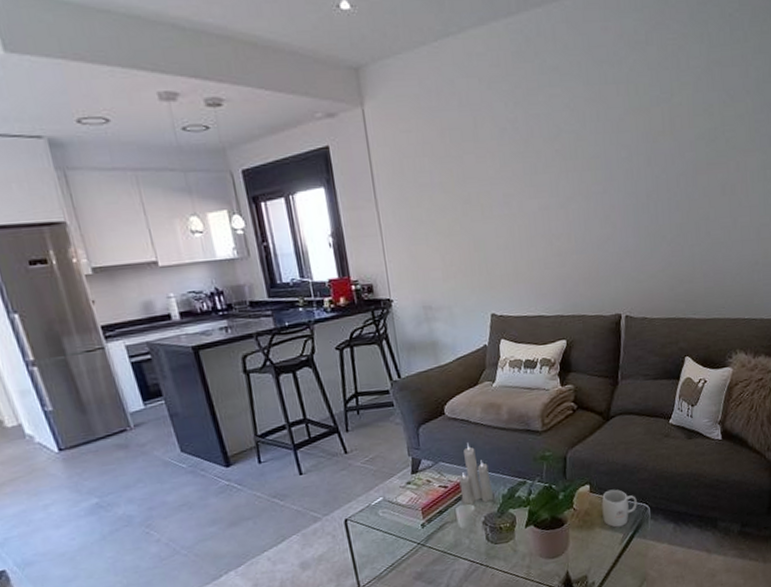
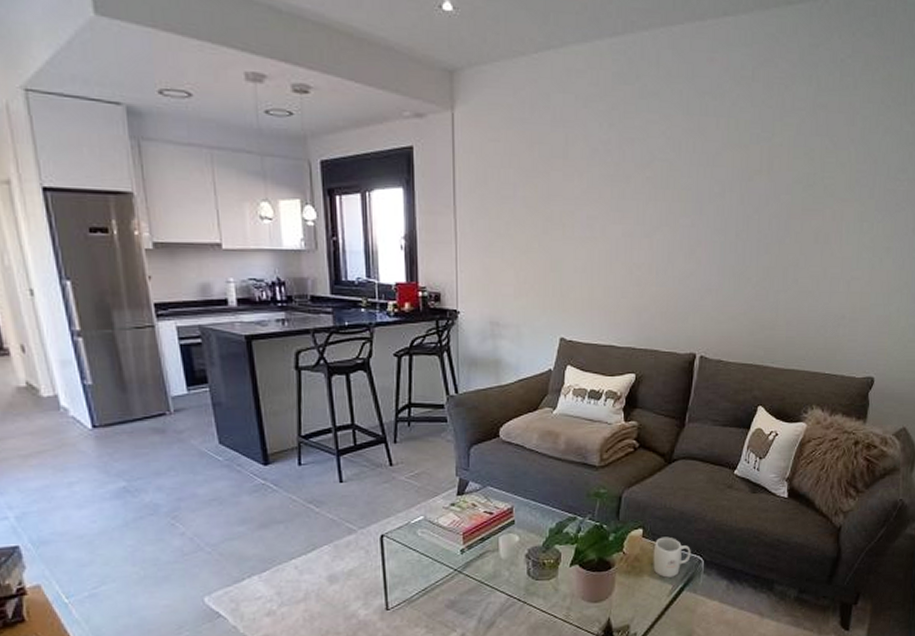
candle: present [459,442,495,506] -> none [506,469,541,536]

